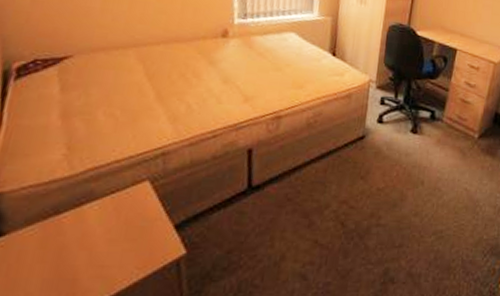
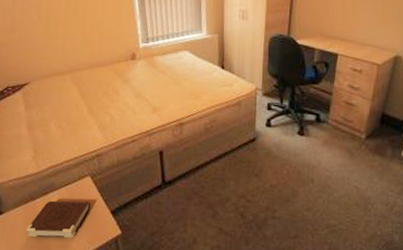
book: none [41,213,147,266] -> present [26,200,91,238]

